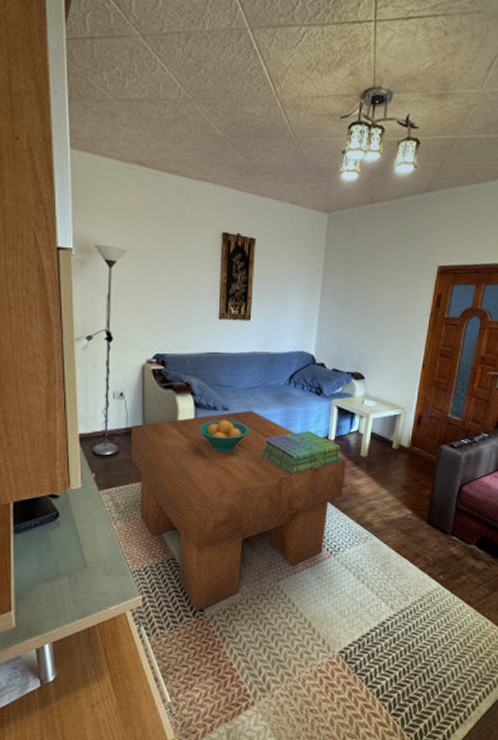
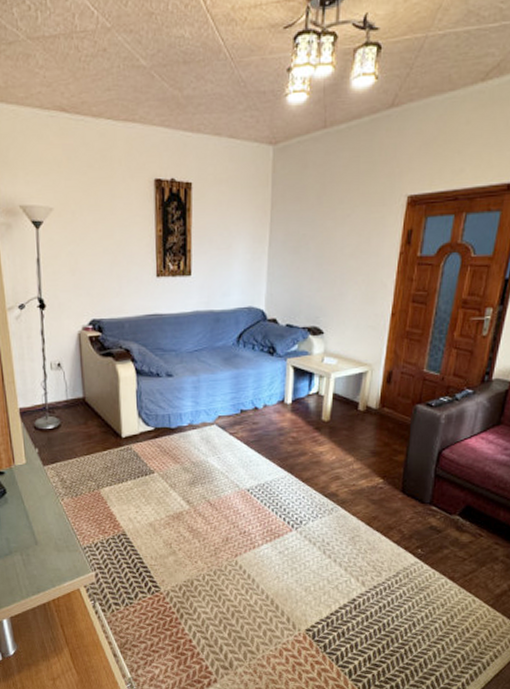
coffee table: present [131,410,347,612] -> none [72,375,307,588]
fruit bowl: present [199,420,250,452] -> none [142,387,197,422]
stack of books: present [261,430,342,476] -> none [210,394,300,444]

